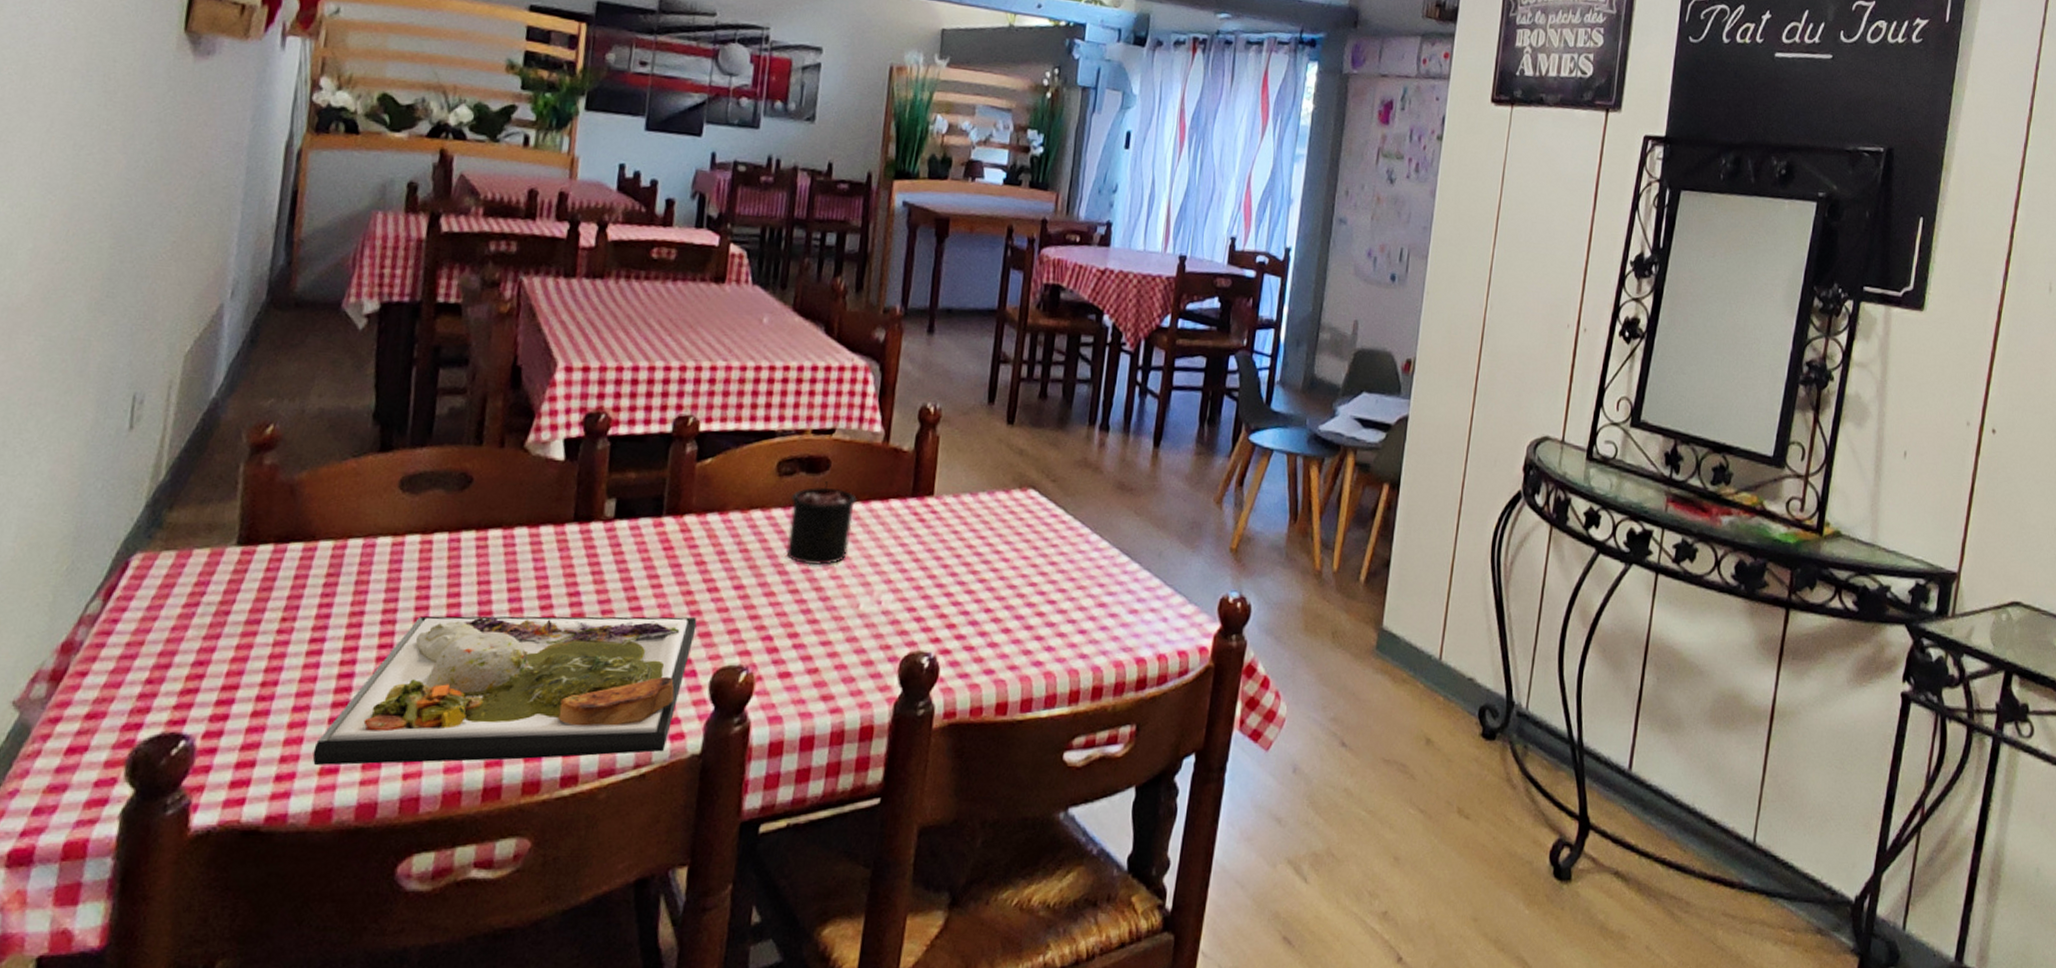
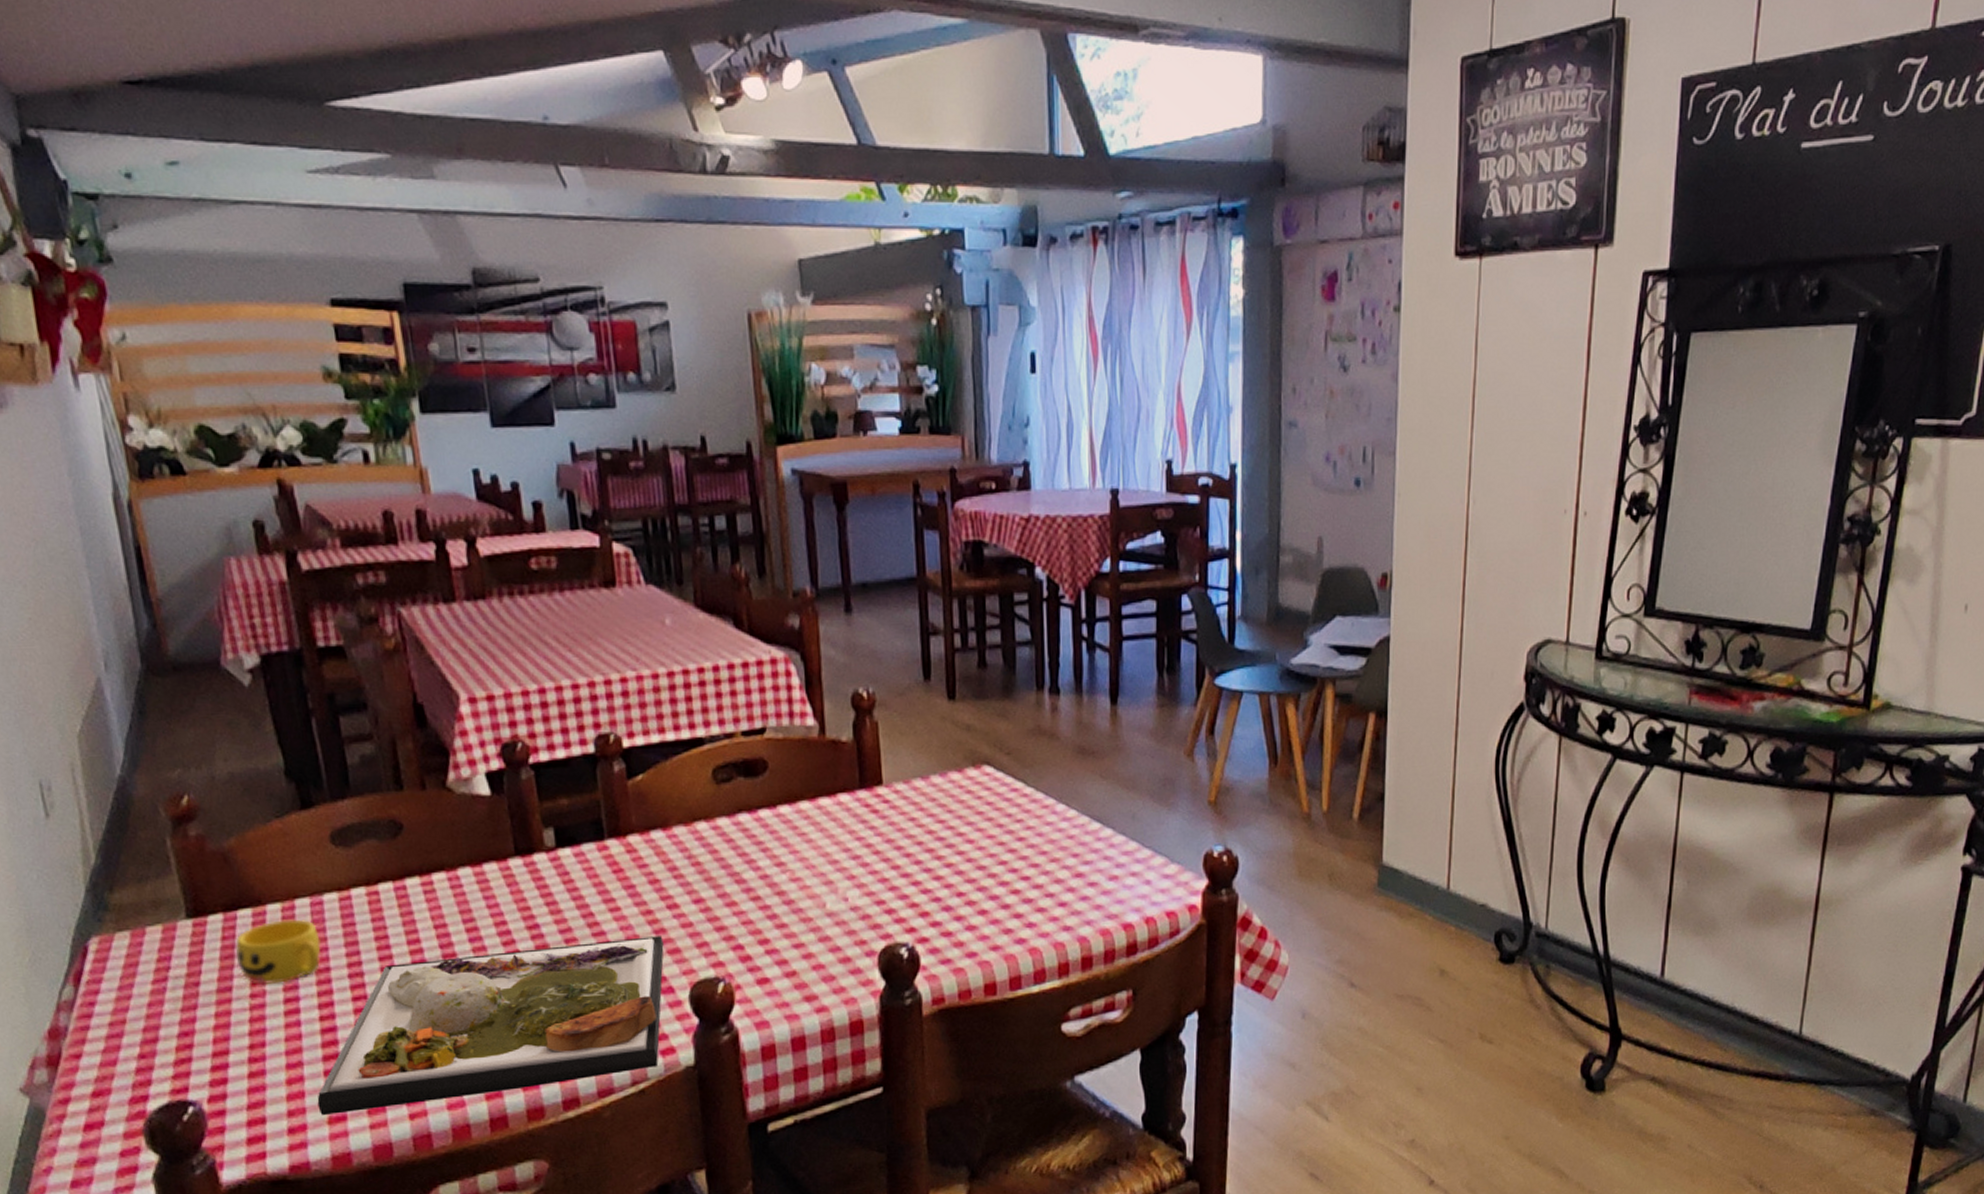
cup: none [274,558,363,622] -> present [235,919,321,985]
candle: present [786,464,857,565] -> none [733,765,803,871]

